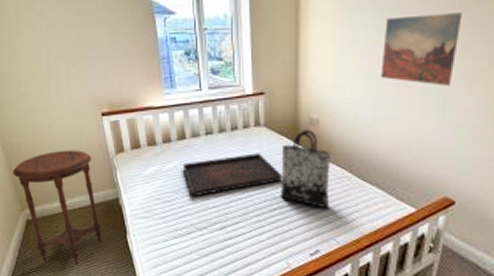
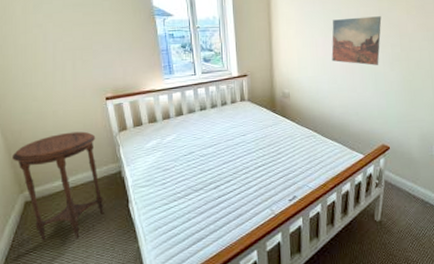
serving tray: present [182,153,283,197] -> none [180,122,264,163]
tote bag: present [280,130,330,209] -> none [262,102,302,162]

